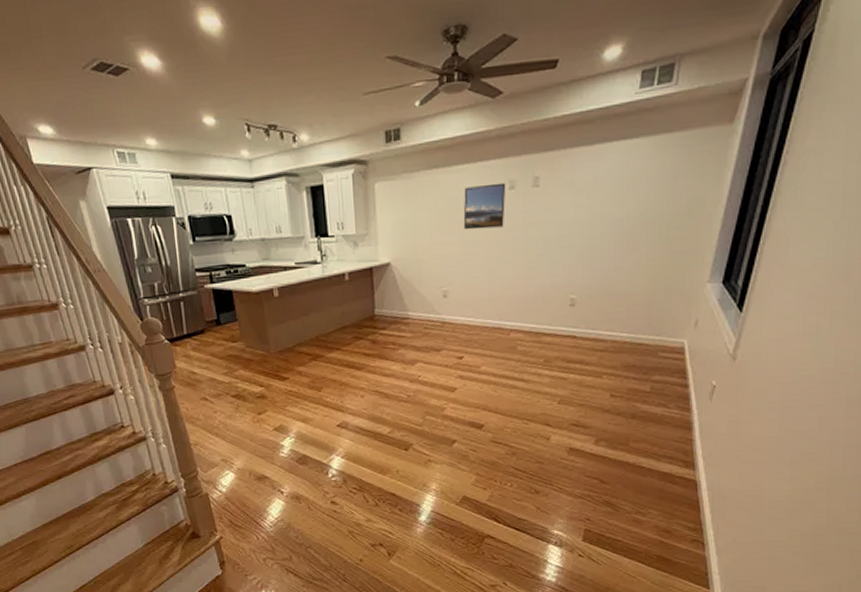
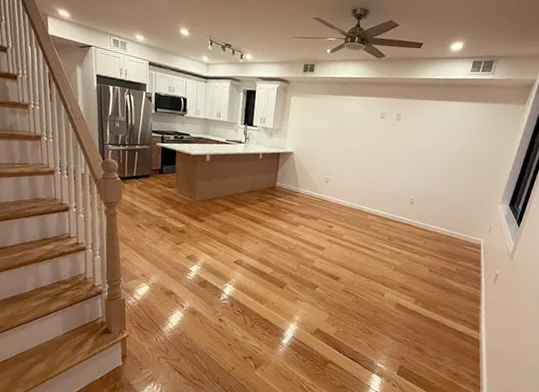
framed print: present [463,182,506,230] -> none [346,111,379,143]

